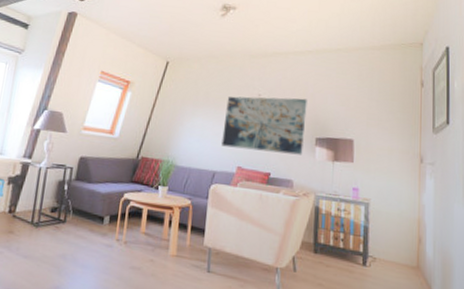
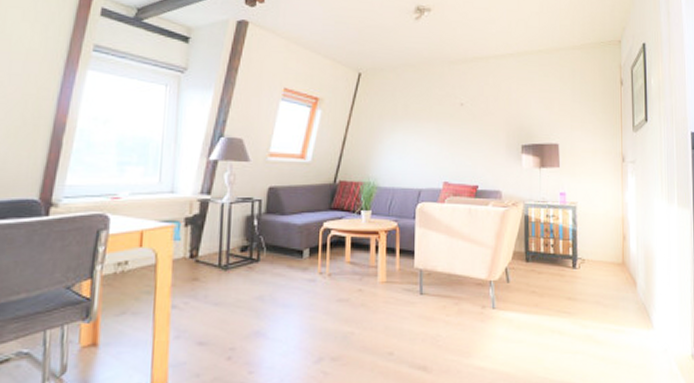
wall art: present [221,96,307,155] -> none [425,104,511,164]

